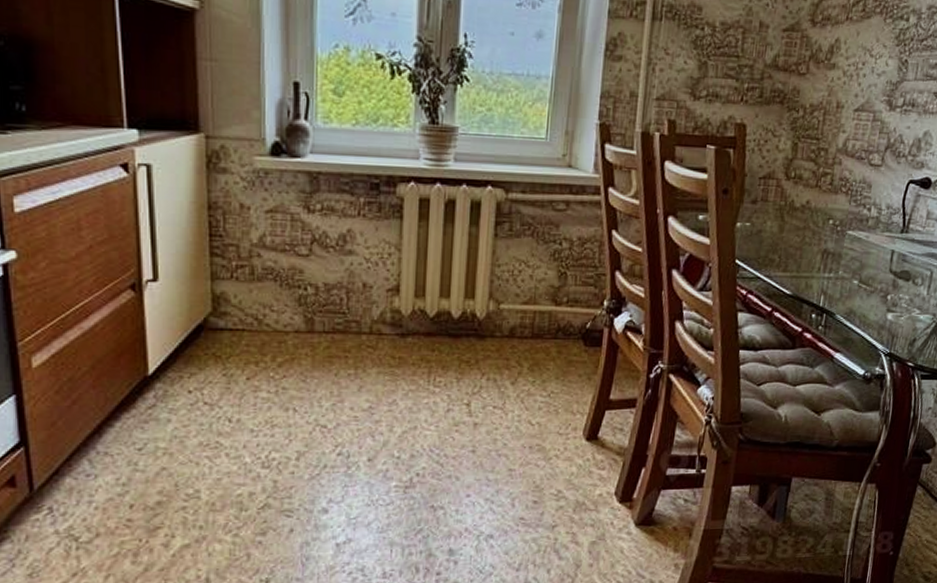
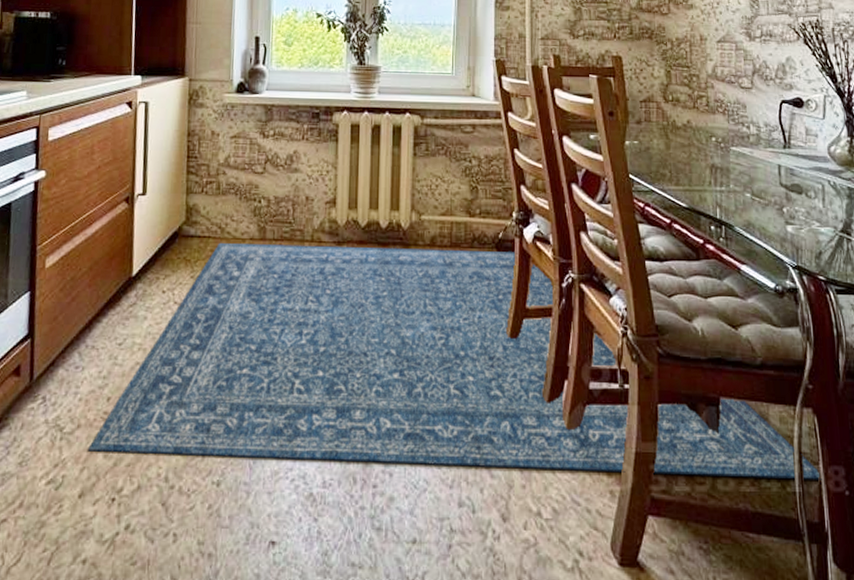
rug: none [110,337,872,559] -> present [87,243,822,480]

